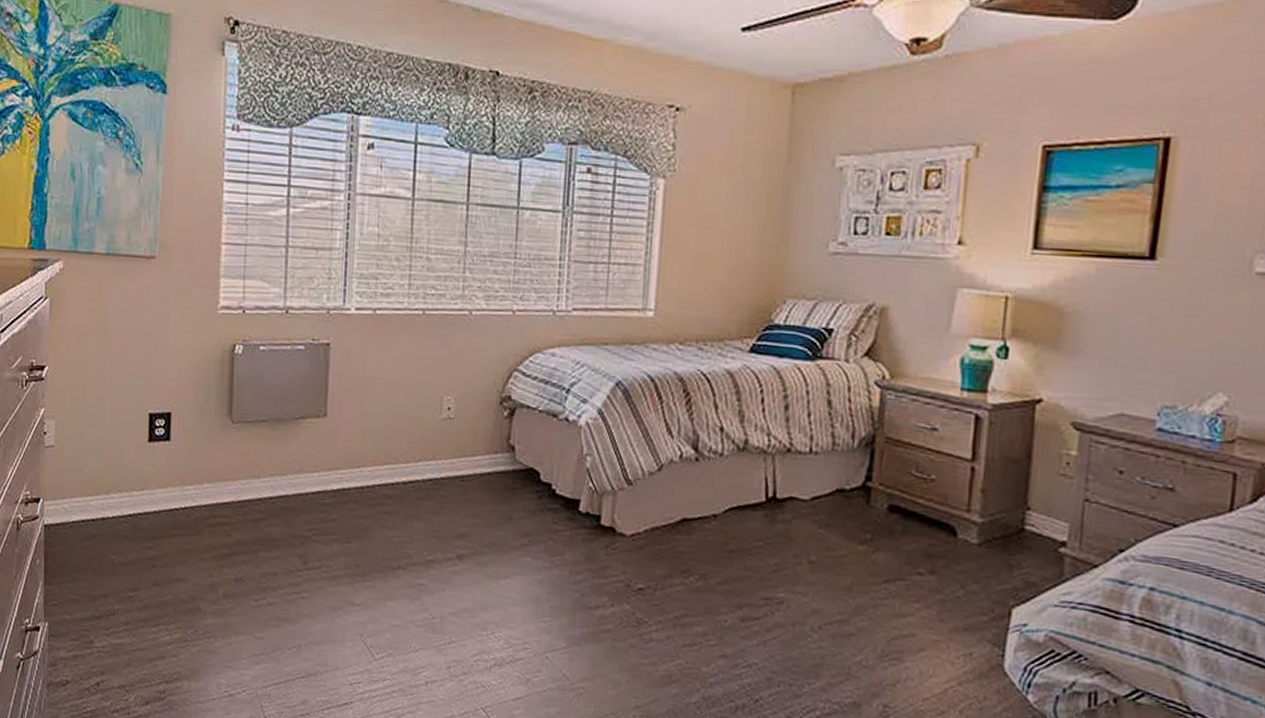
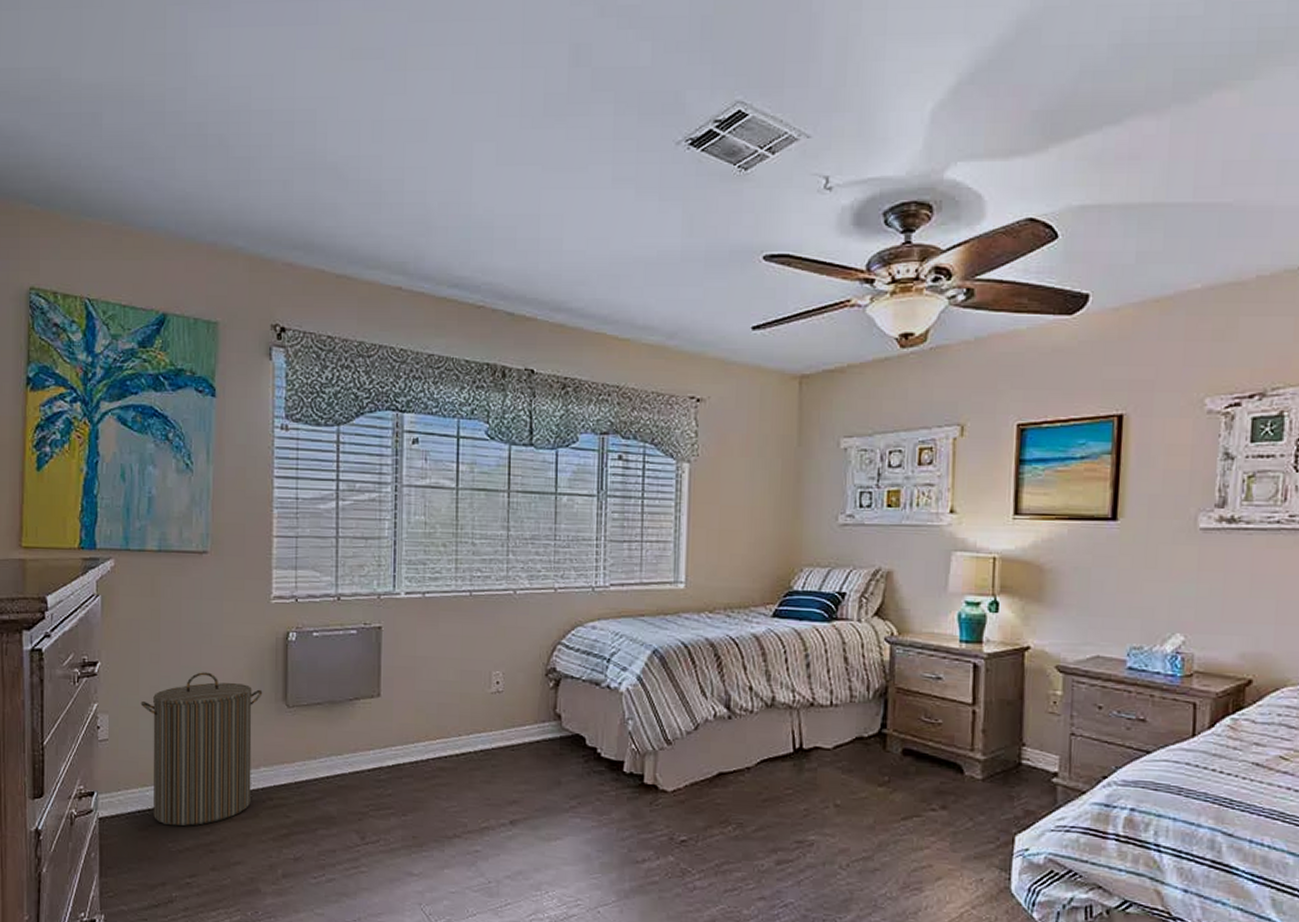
laundry hamper: none [86,381,208,539] -> present [140,672,263,827]

